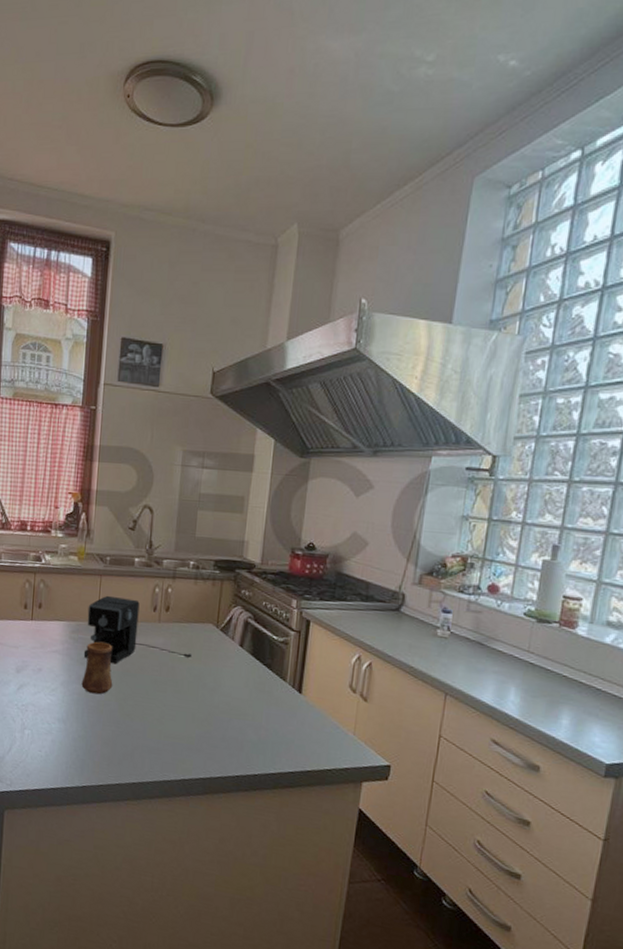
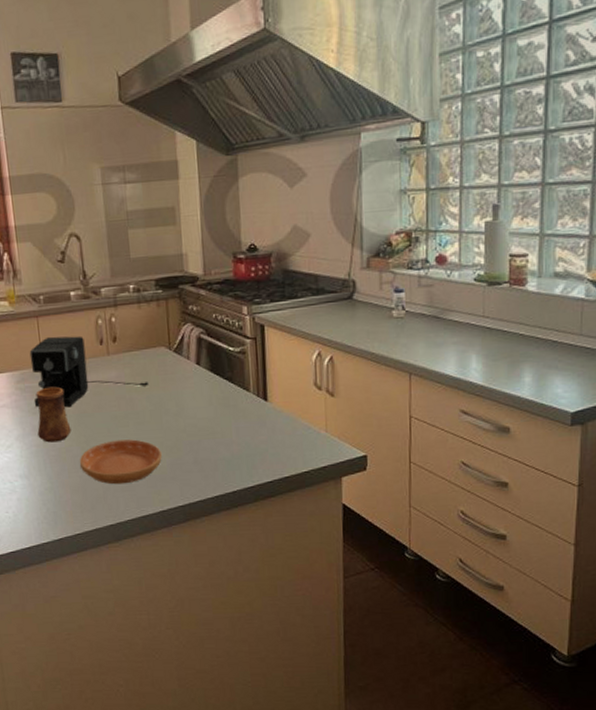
saucer: none [114,702,192,747] -> present [79,439,162,485]

